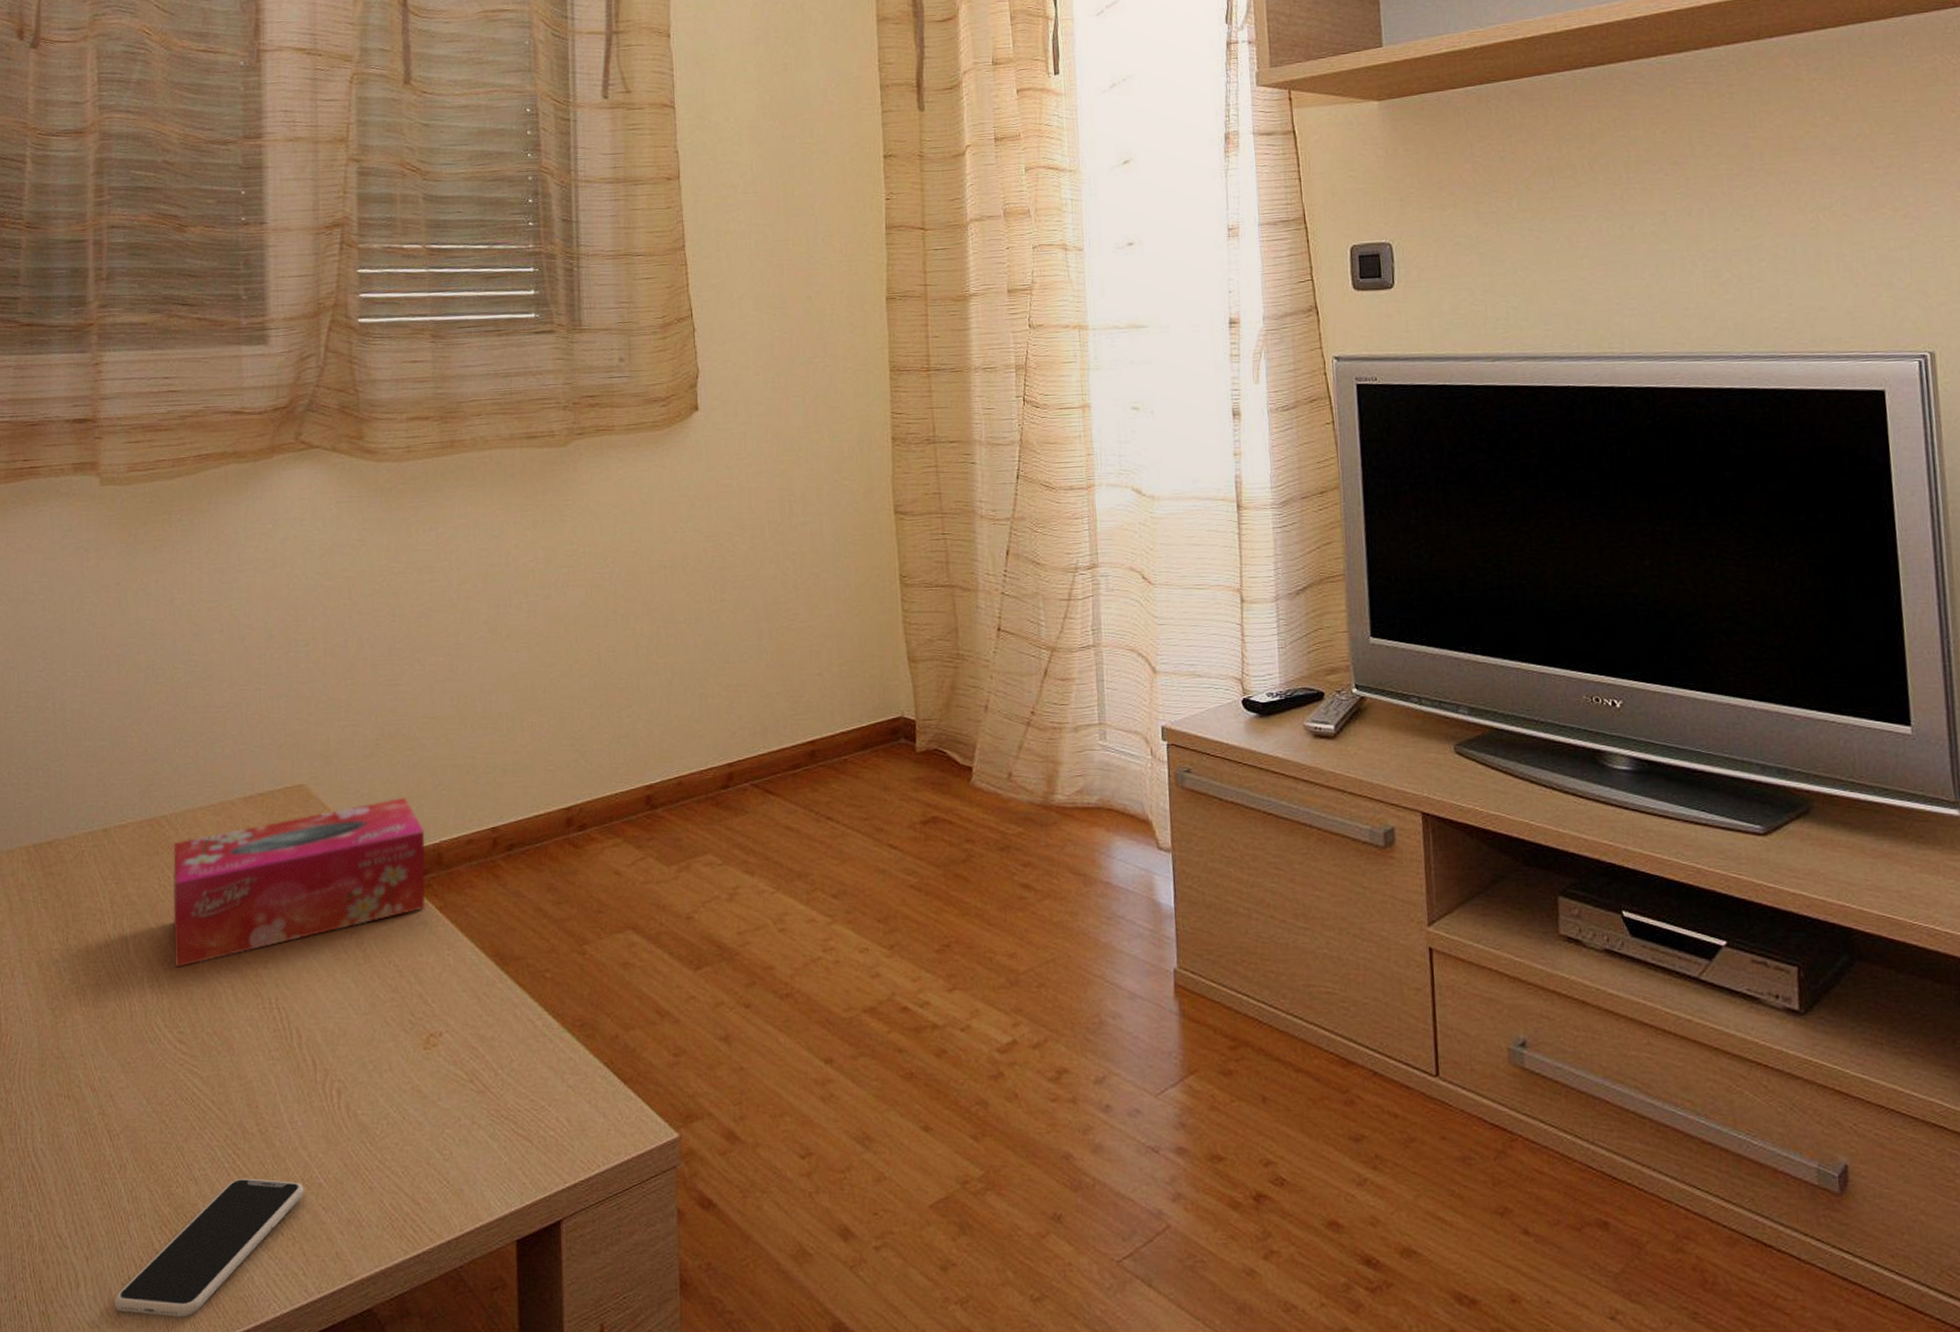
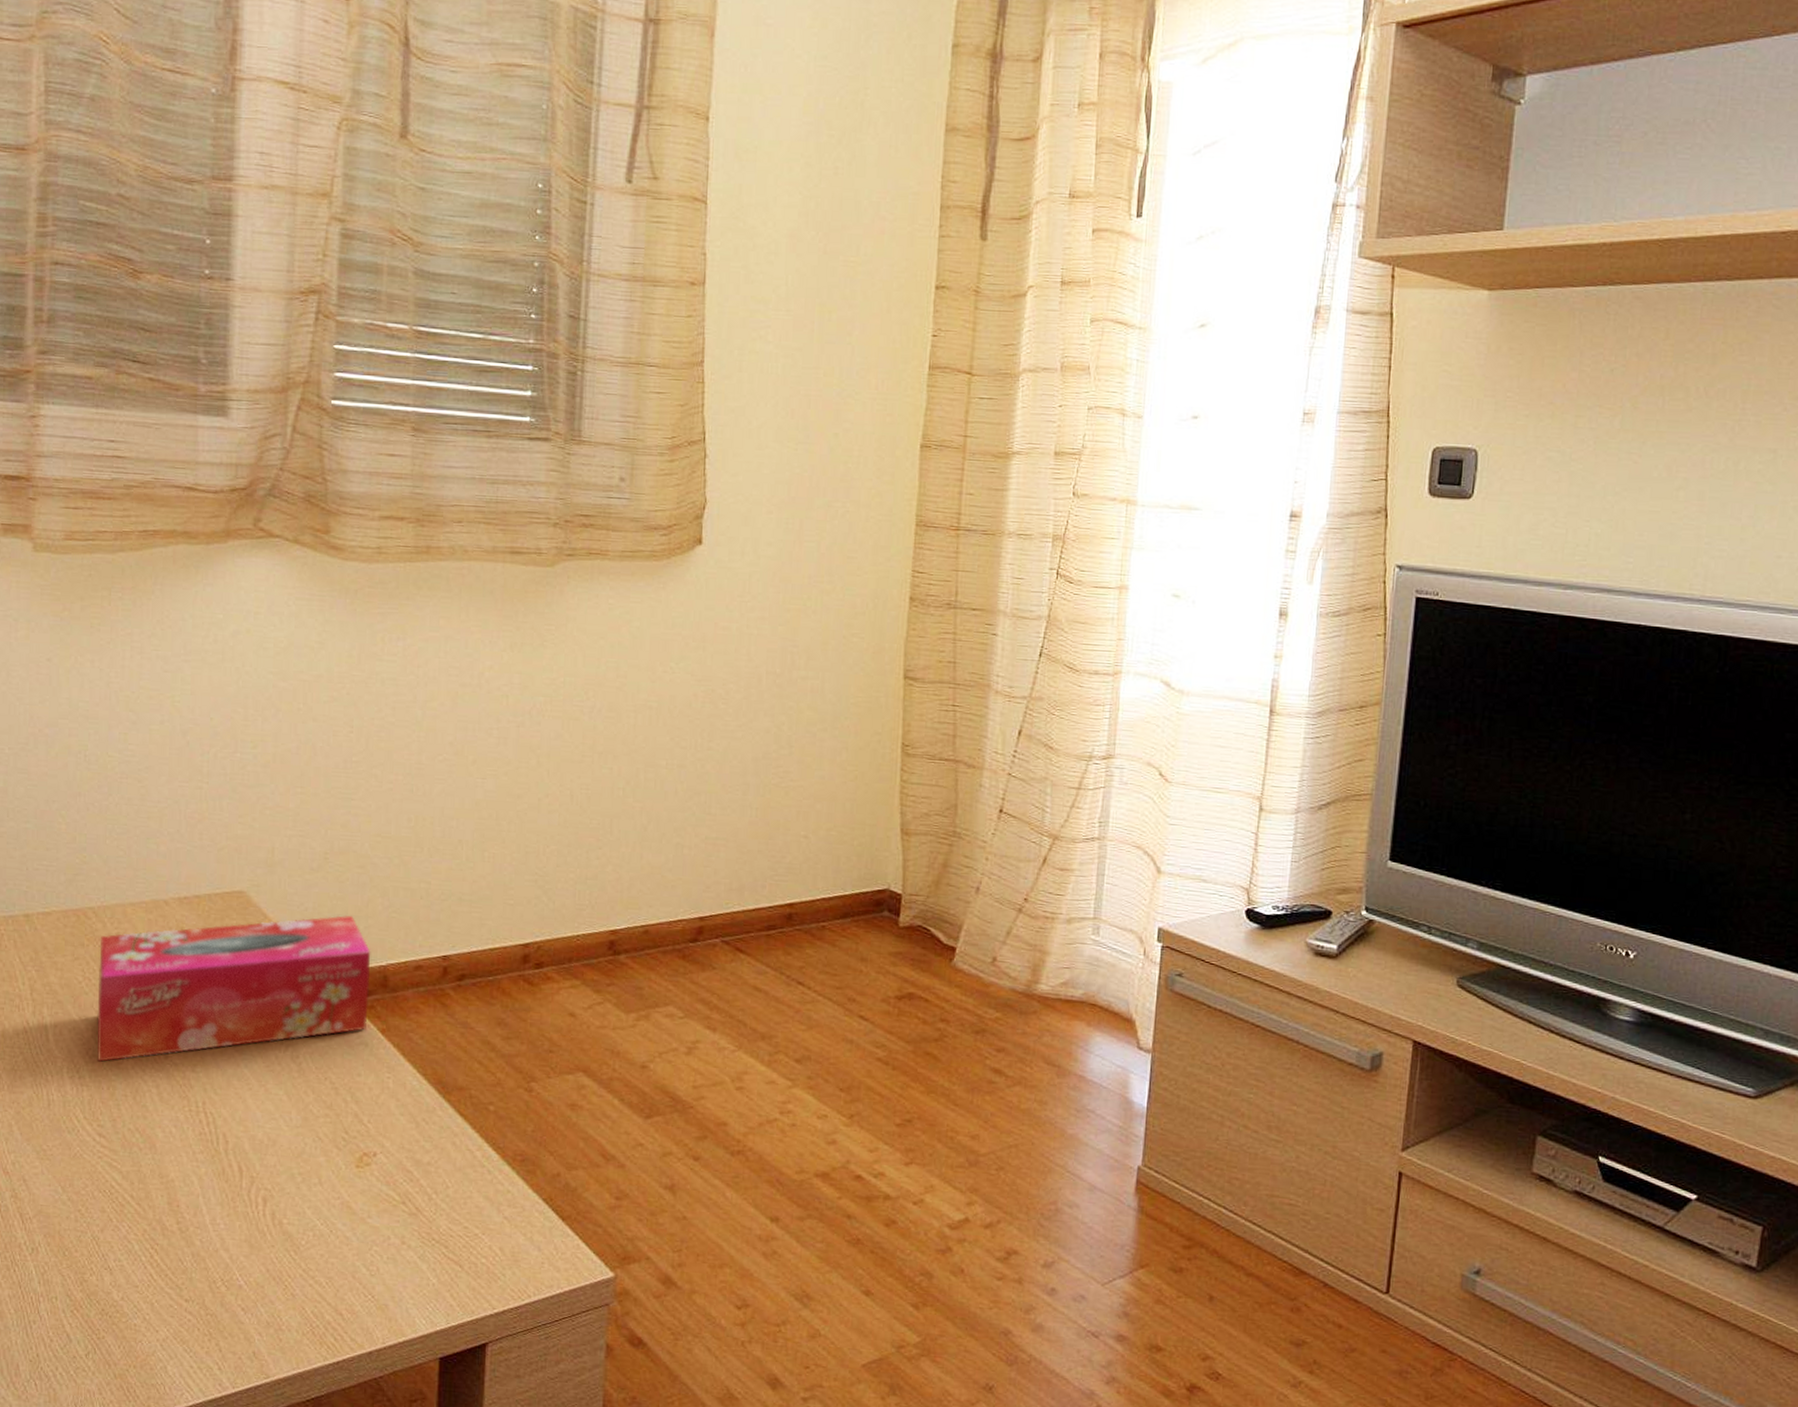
smartphone: present [114,1178,304,1317] -> none [21,1272,223,1398]

